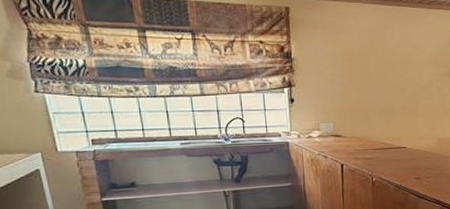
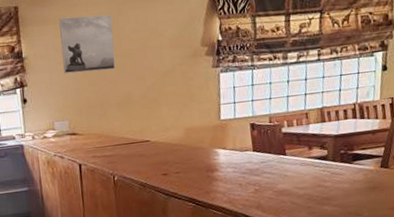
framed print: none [329,24,380,79] -> present [59,14,116,74]

